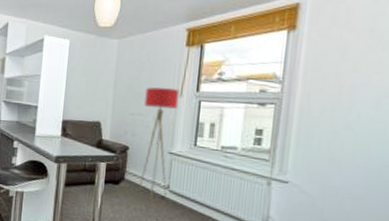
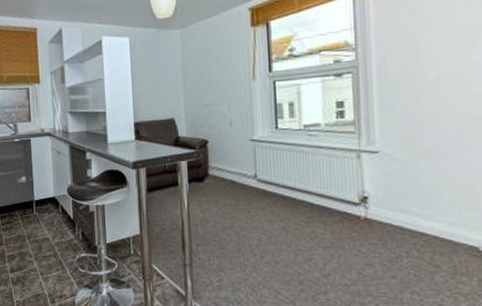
floor lamp: present [137,87,180,201] -> none [215,72,255,193]

